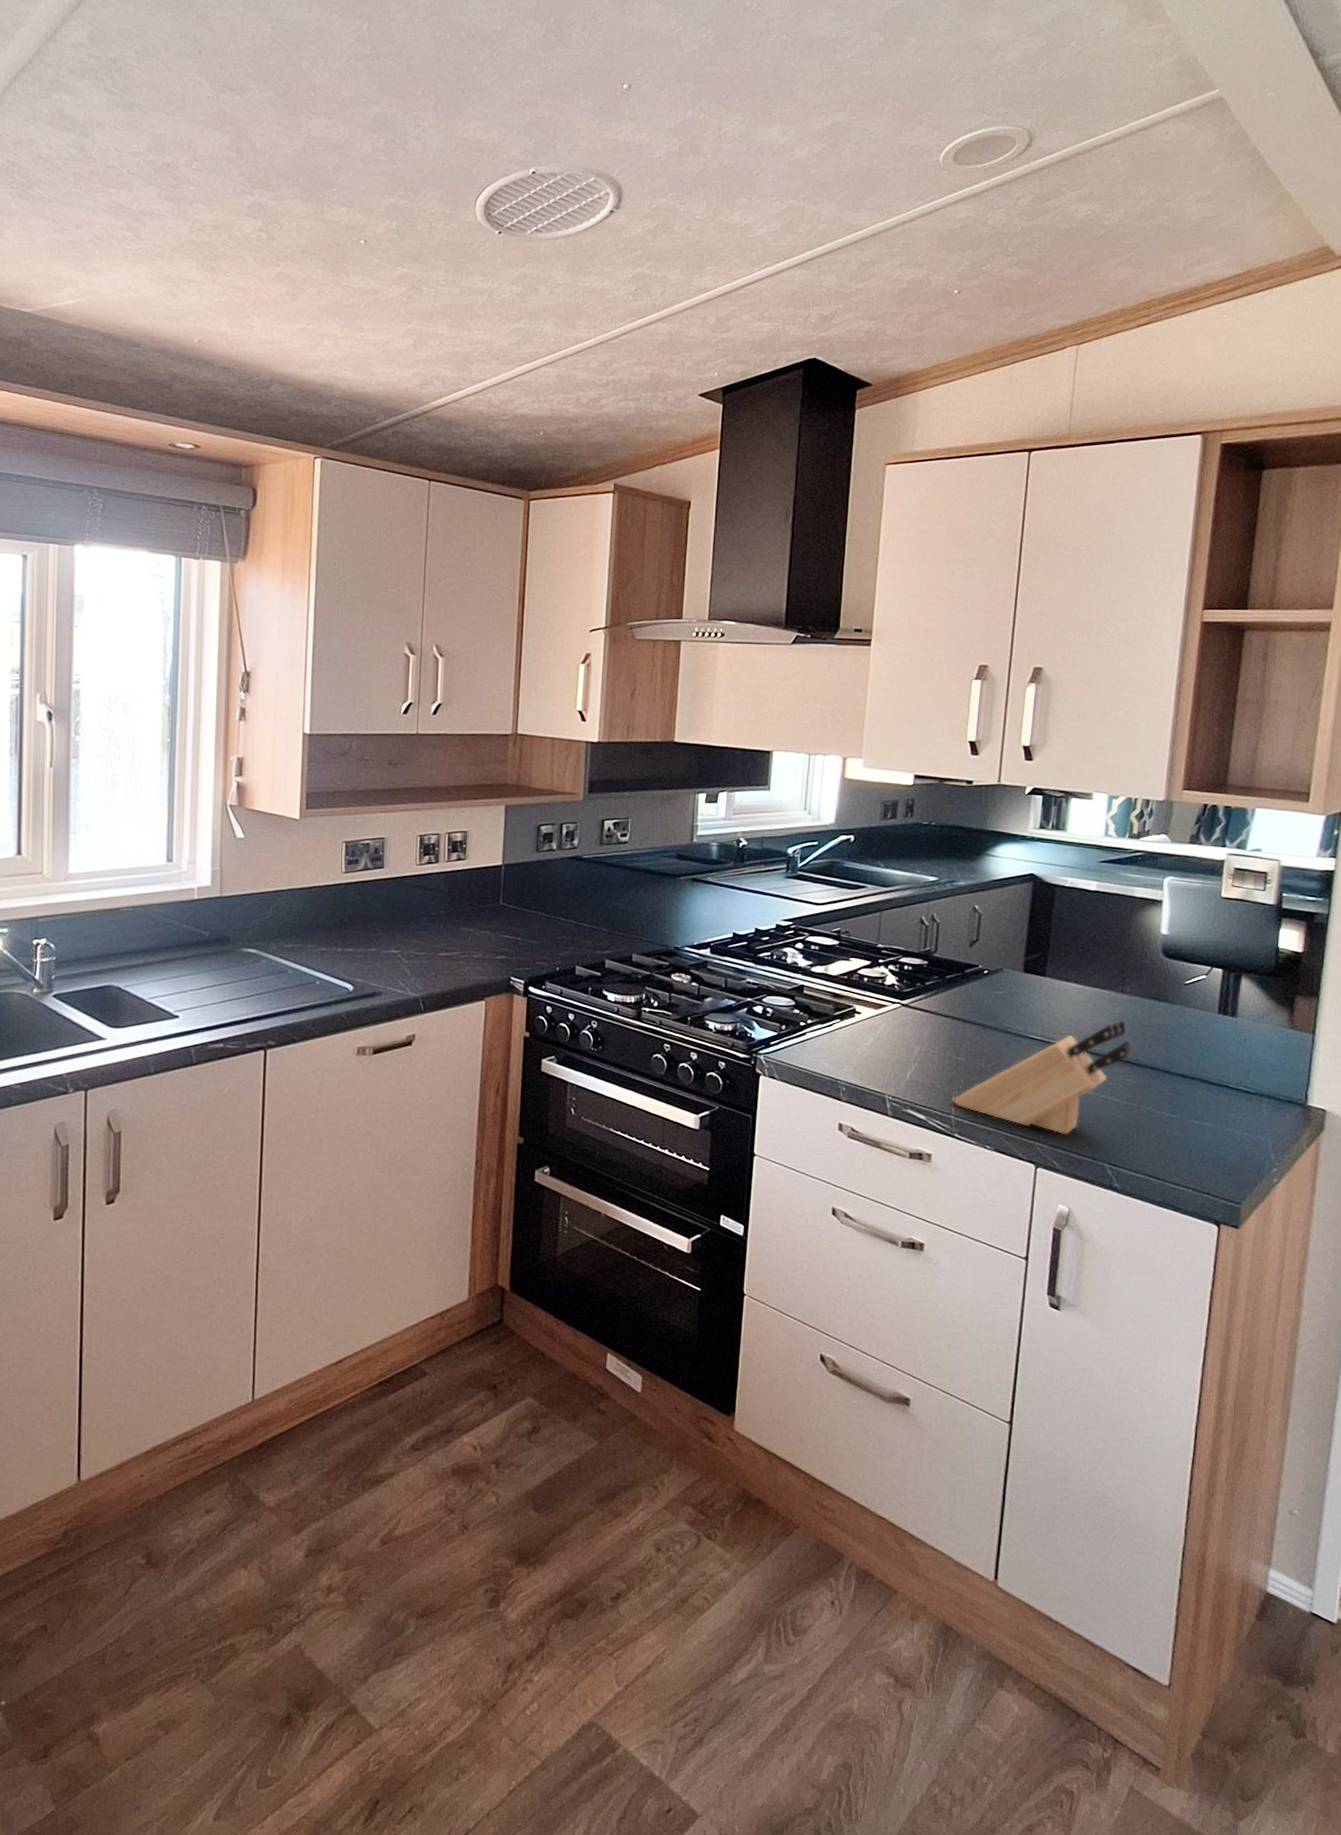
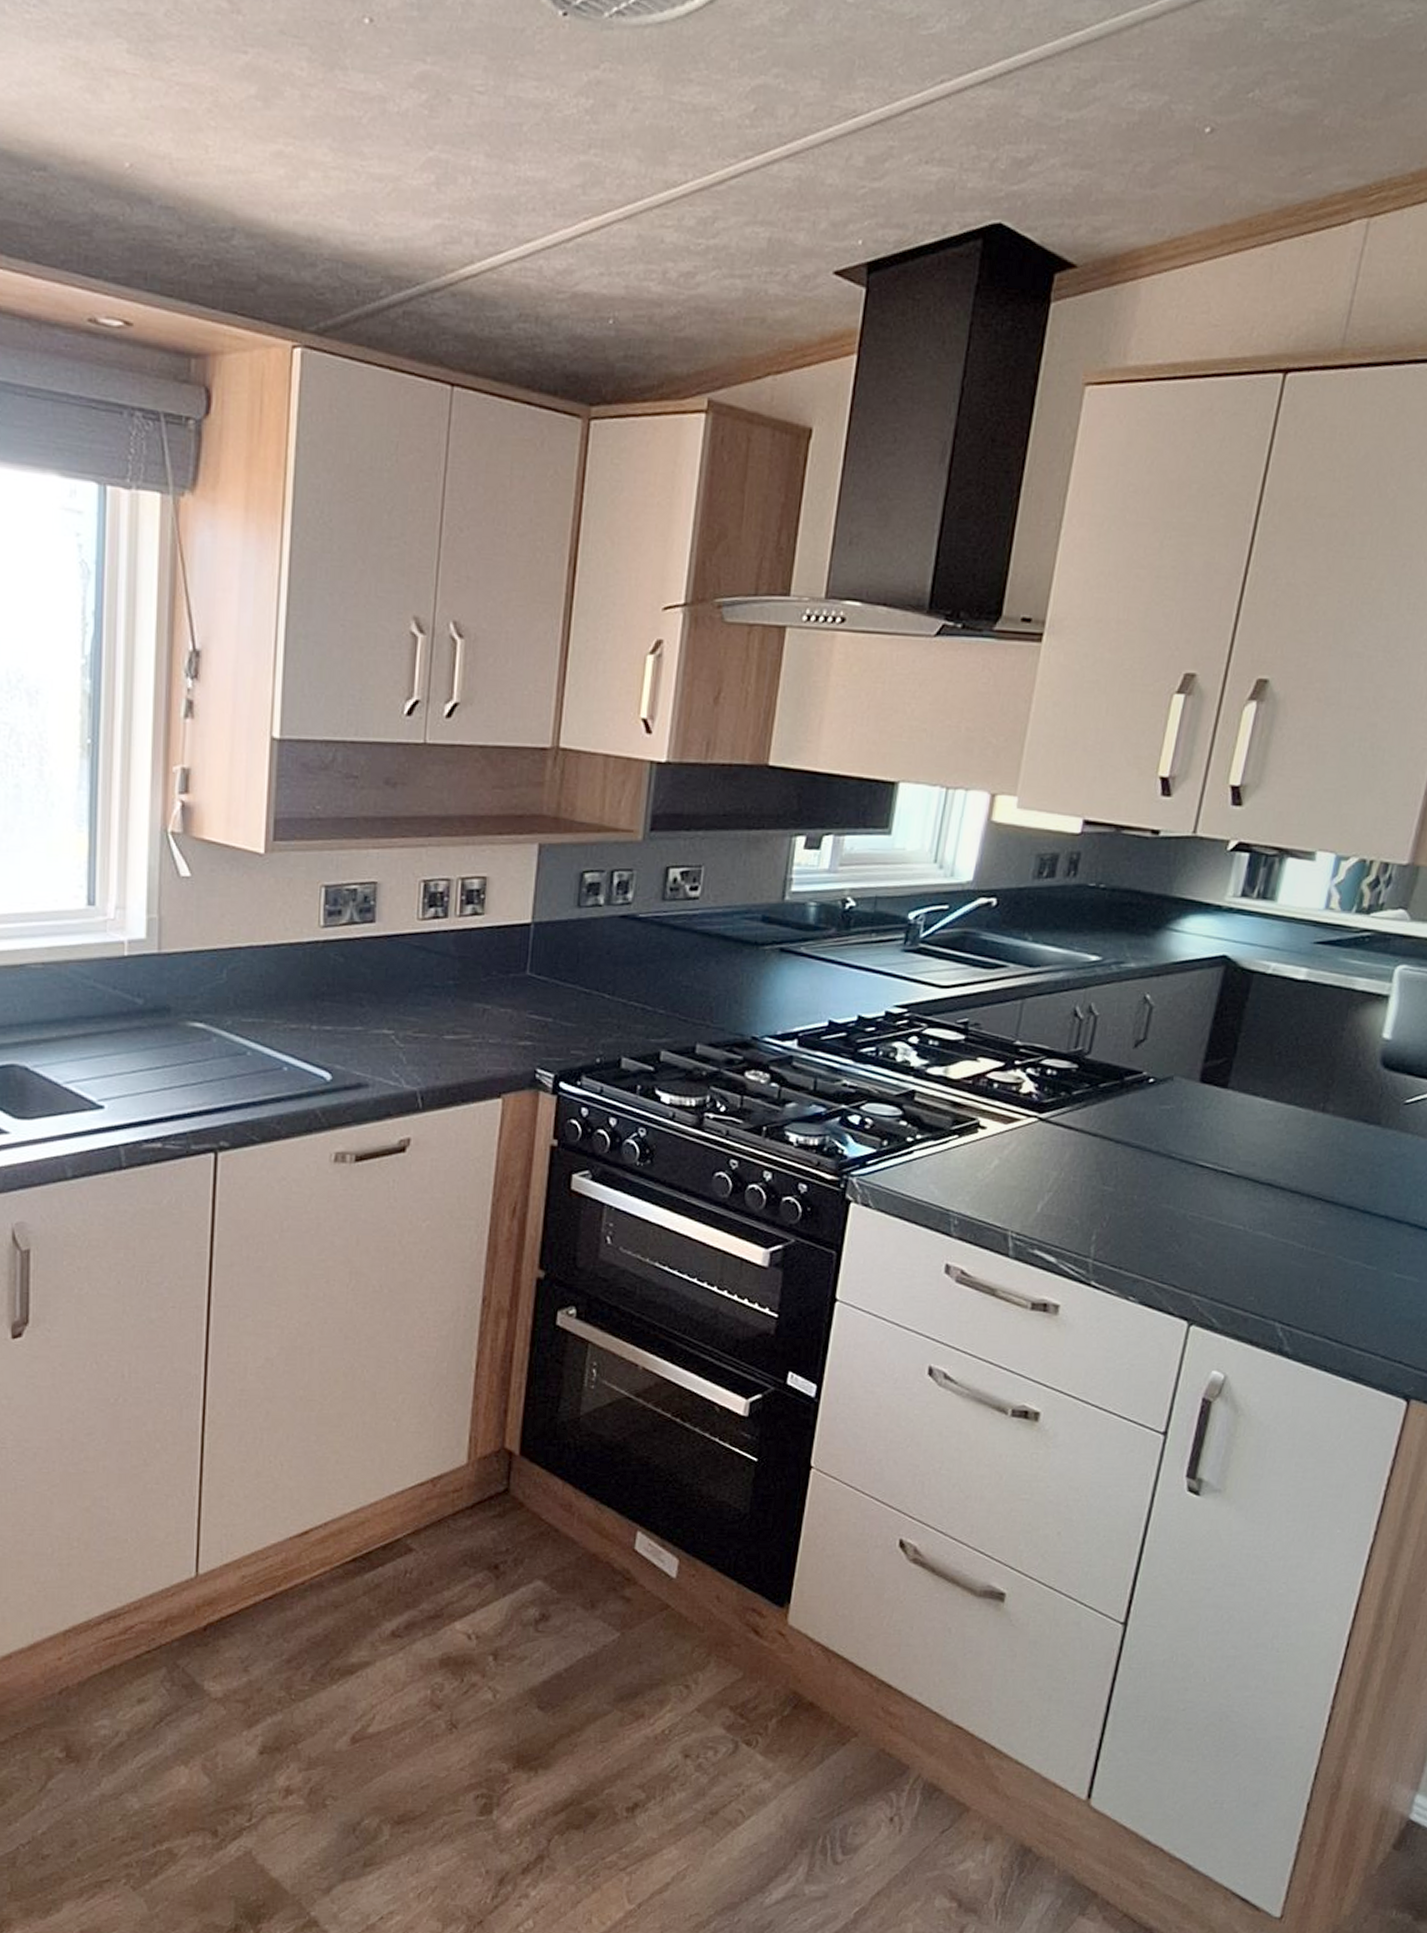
knife block: present [953,1020,1132,1135] -> none [1093,1146,1328,1287]

